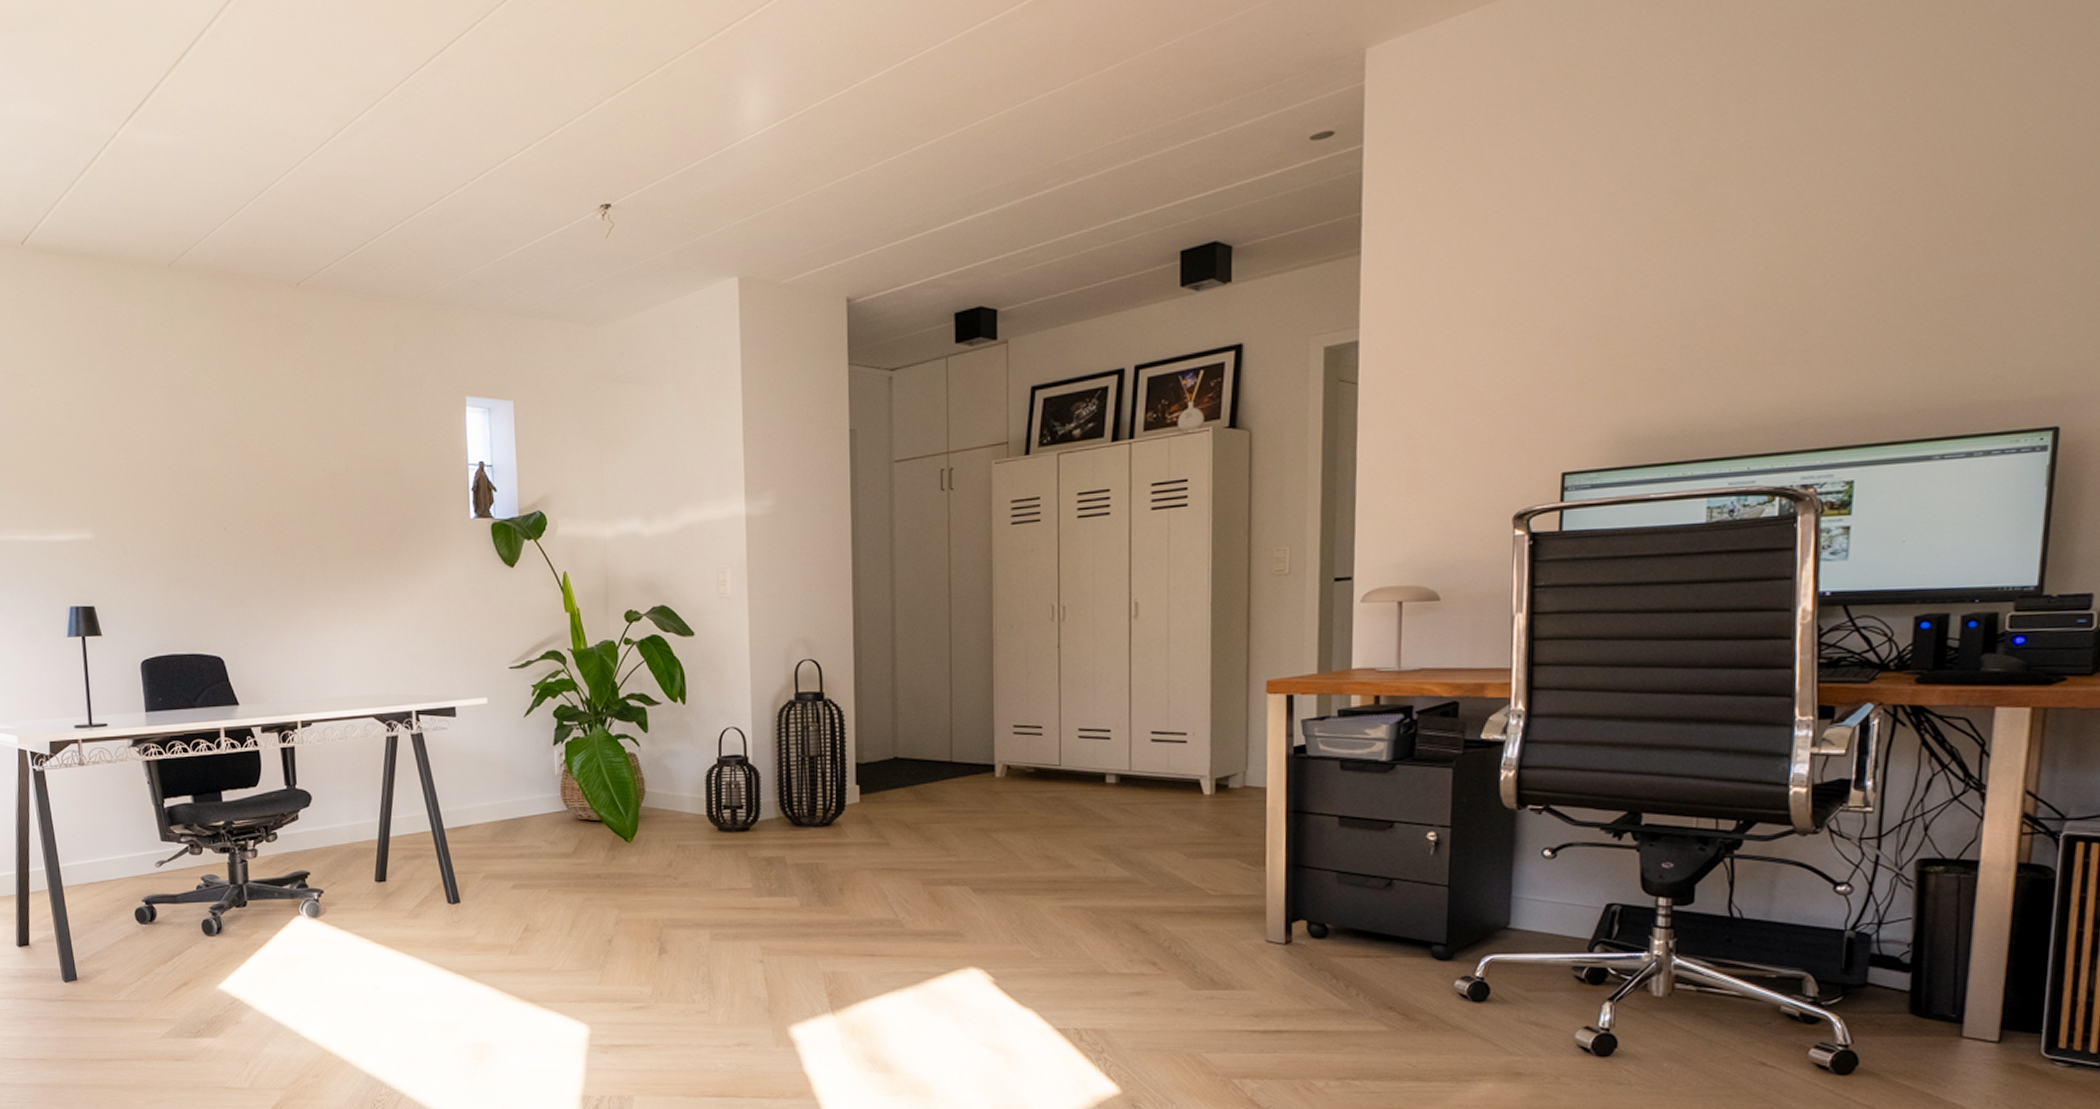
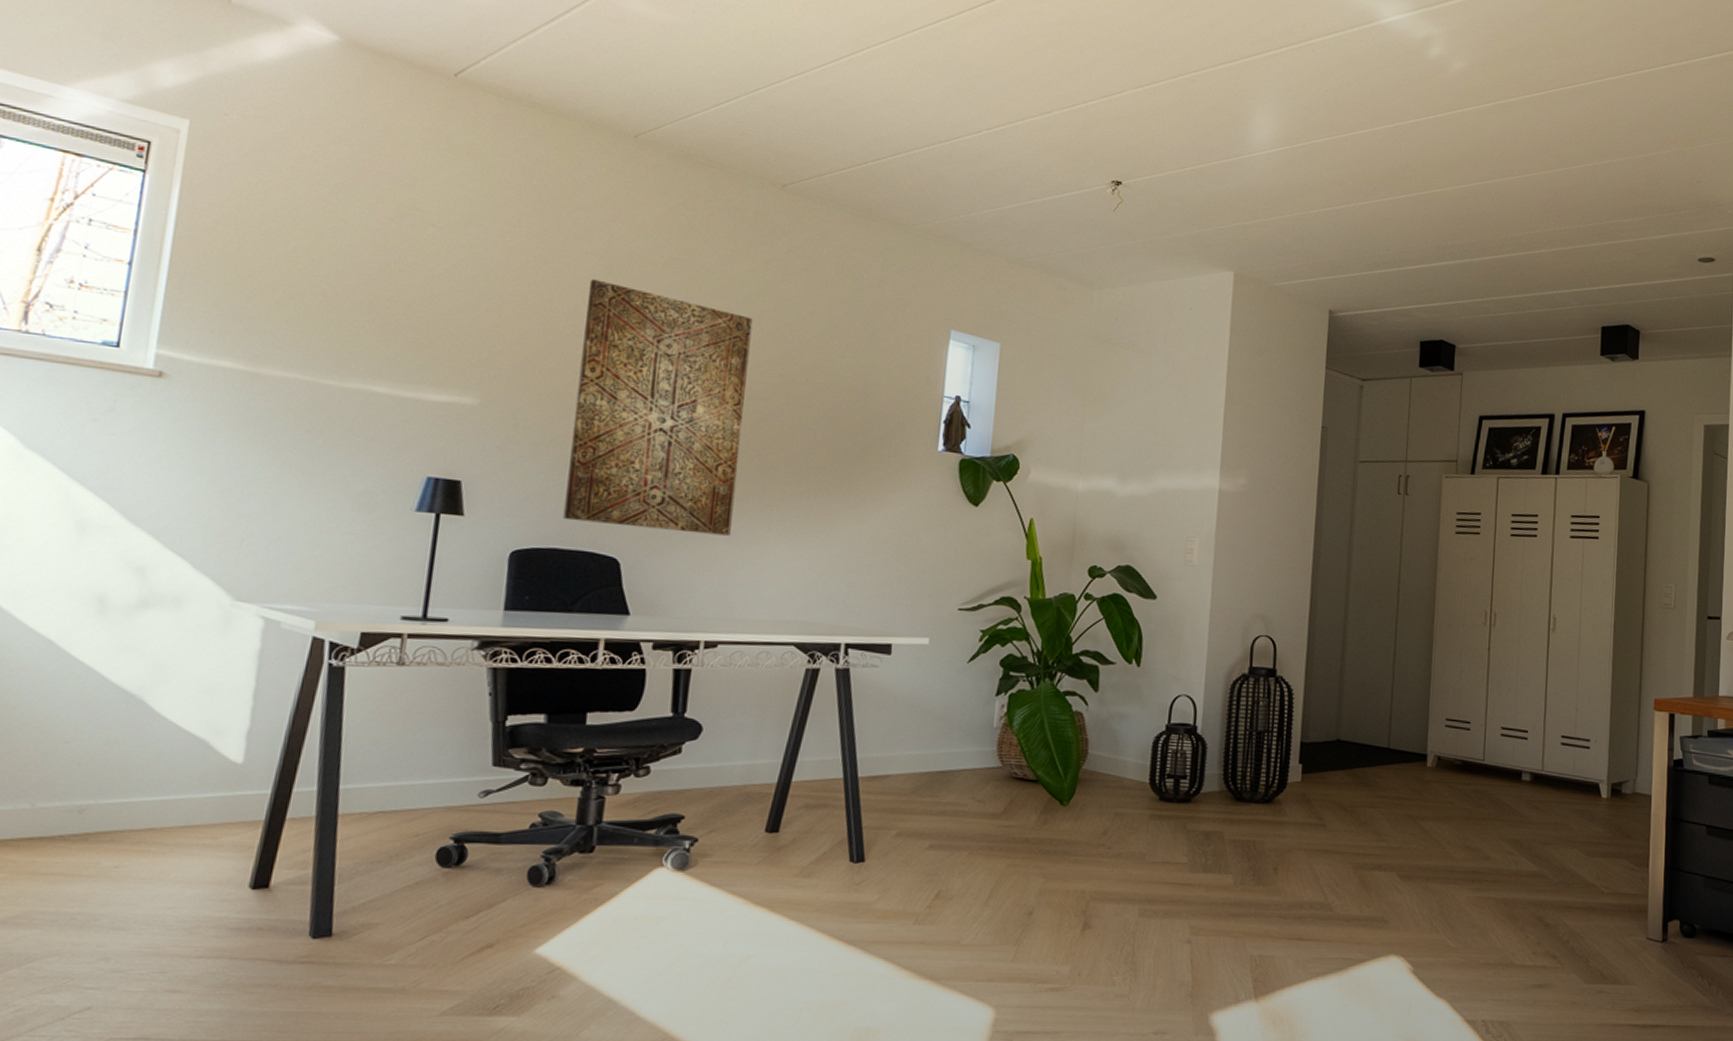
wall art: none [157,408,306,629] -> present [563,279,753,536]

